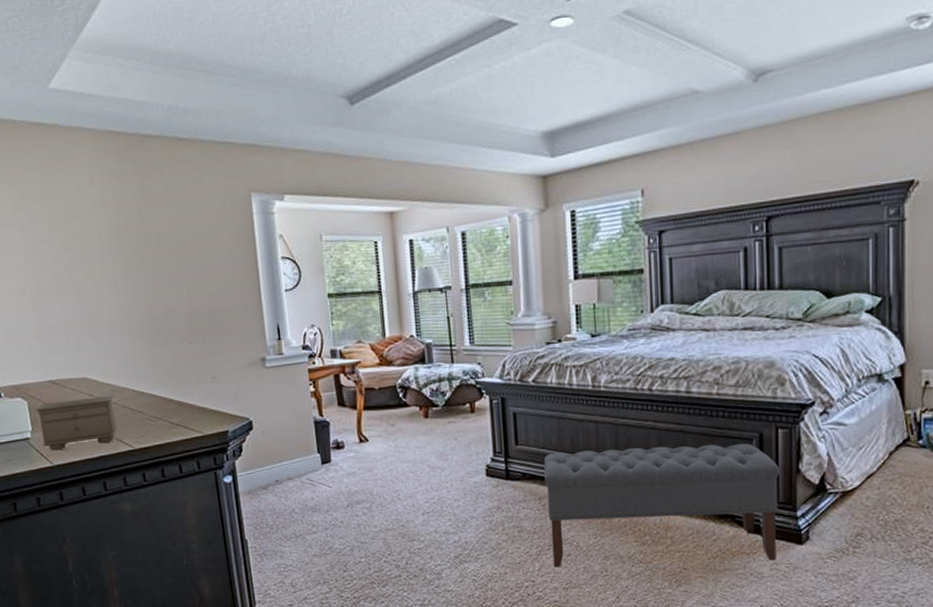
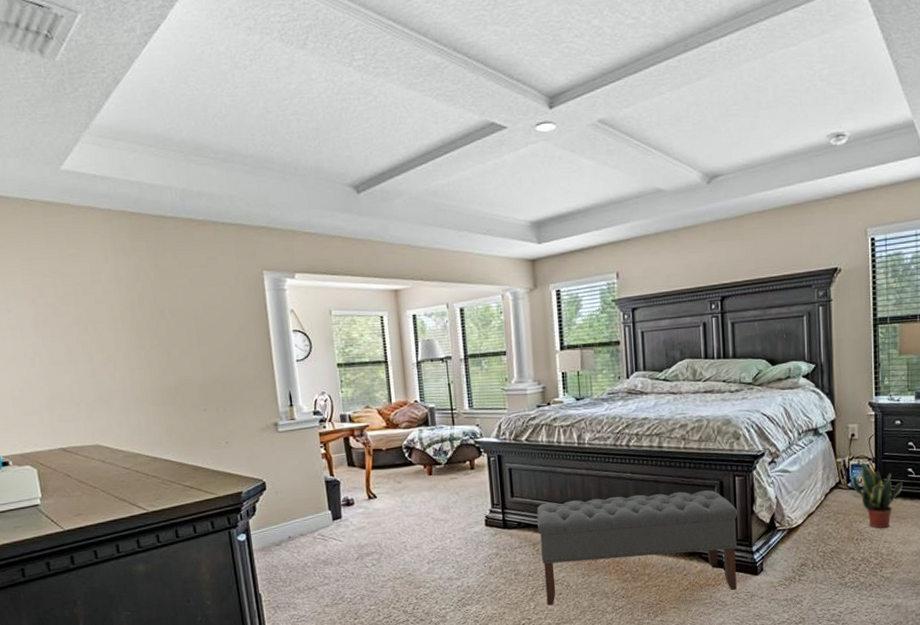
jewelry box: present [34,395,118,451] -> none [44,461,131,516]

